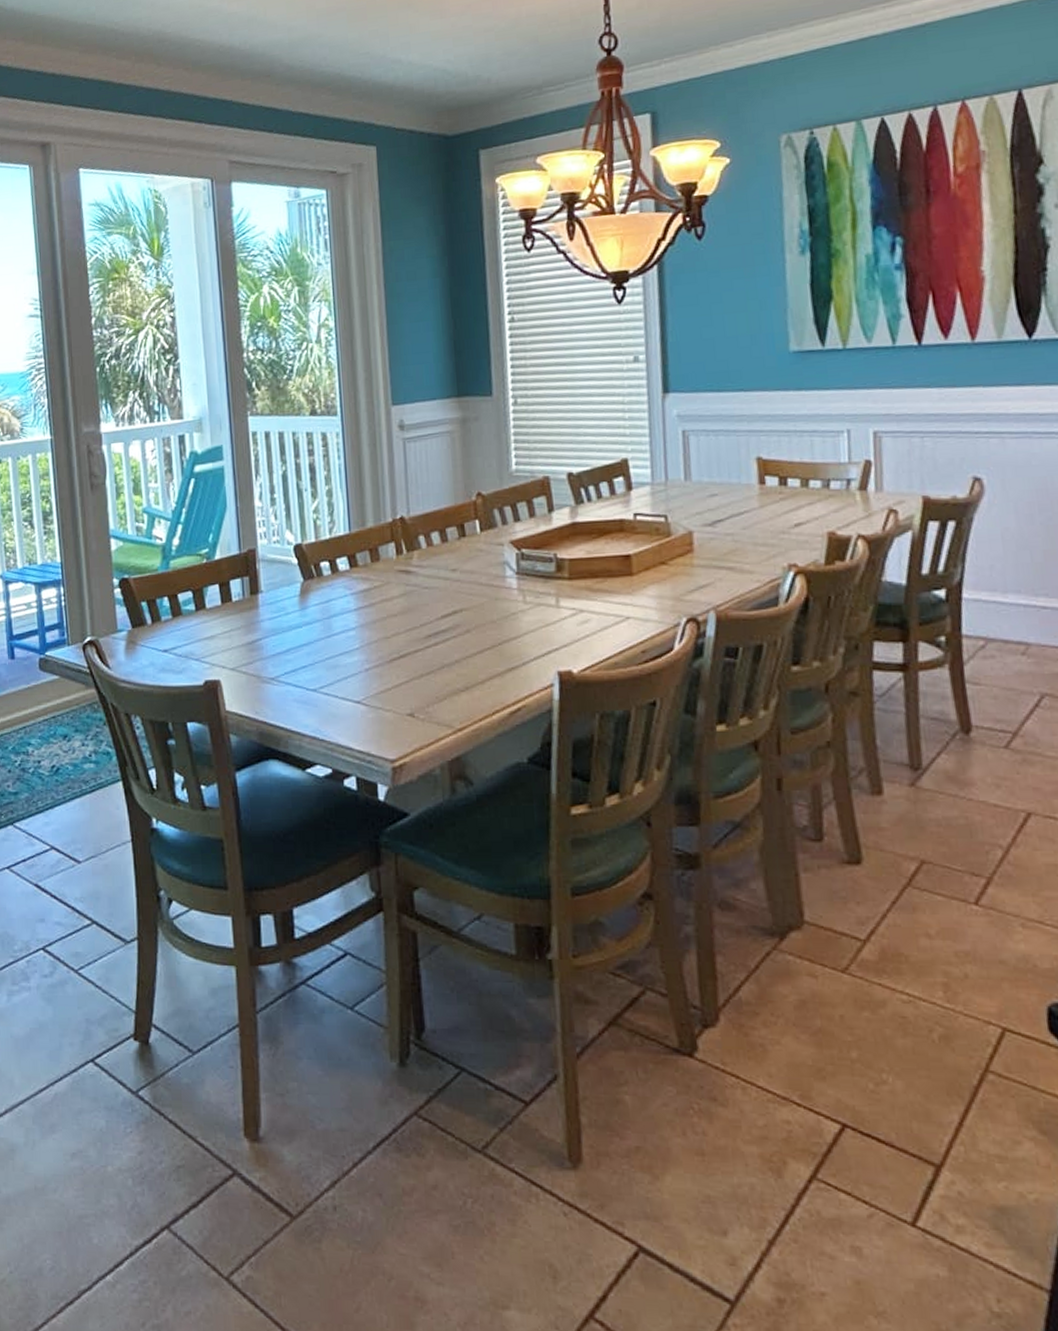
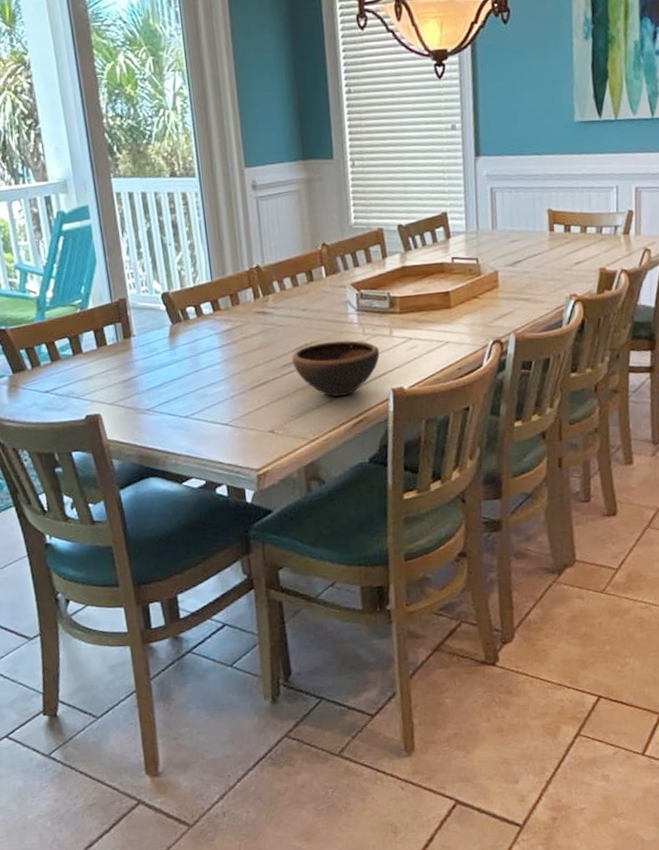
bowl: none [437,609,544,677] -> present [291,340,380,397]

